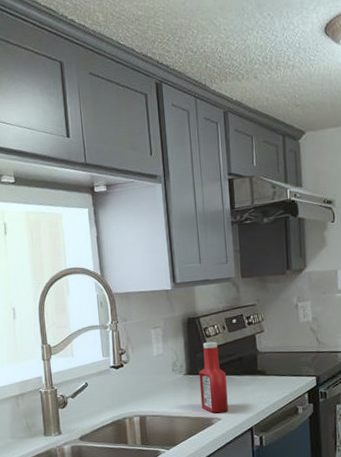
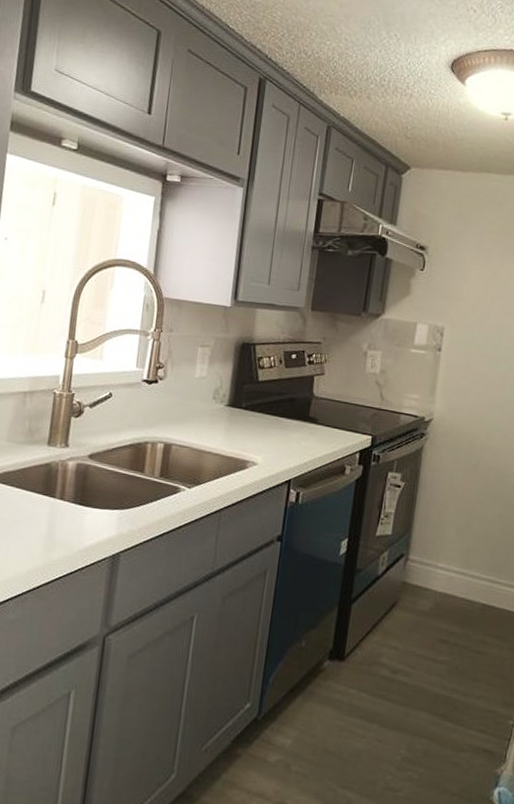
ketchup bottle: present [199,341,228,413] -> none [237,373,274,457]

